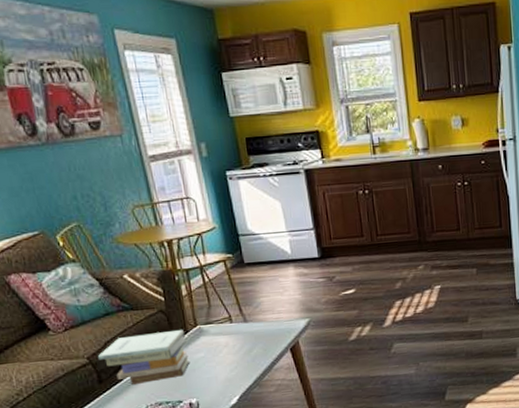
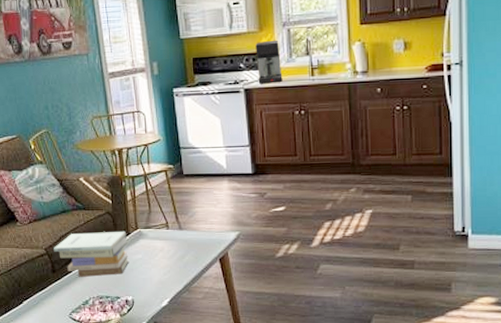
coffee maker: none [313,117,344,164] -> present [255,40,283,84]

